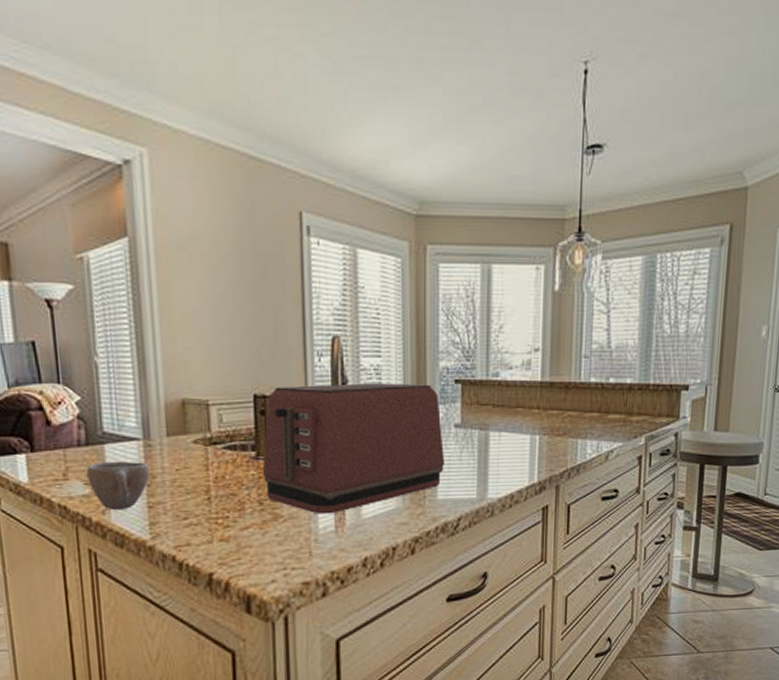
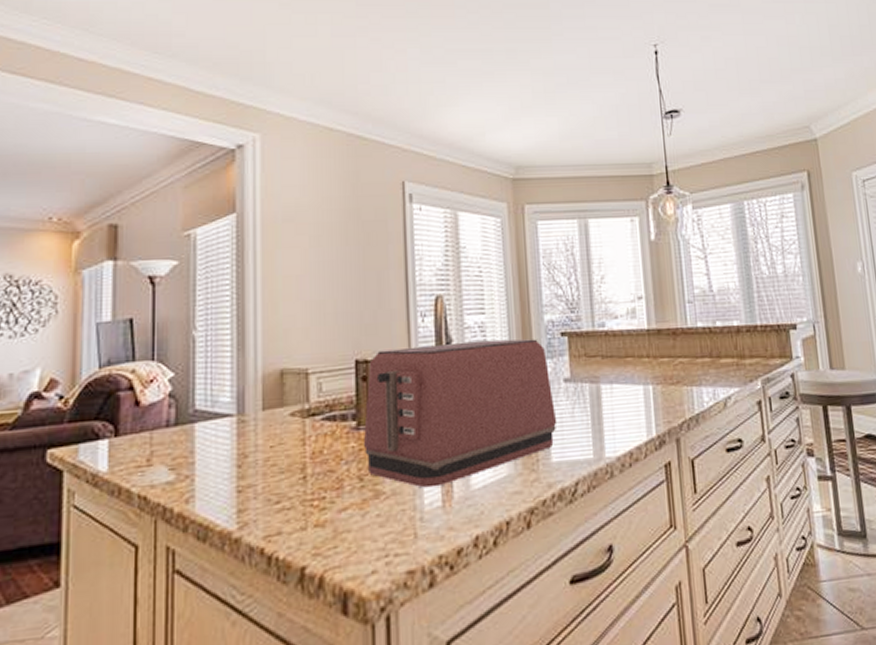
cup: present [86,461,150,511] -> none [172,440,241,499]

